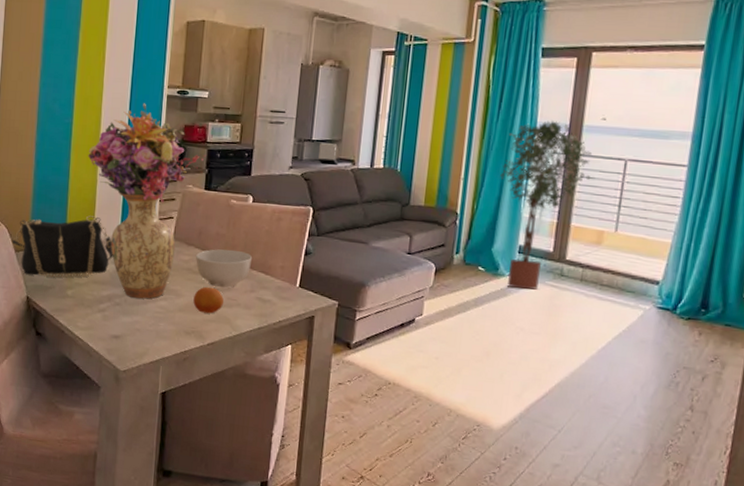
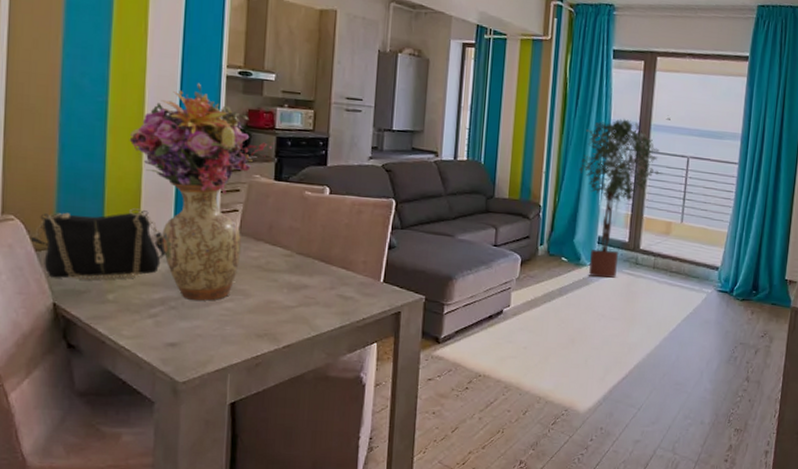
fruit: present [193,286,224,314] -> none [265,285,301,314]
bowl: present [195,249,253,288] -> none [265,244,332,286]
toaster: present [318,143,340,166] -> none [399,133,423,158]

